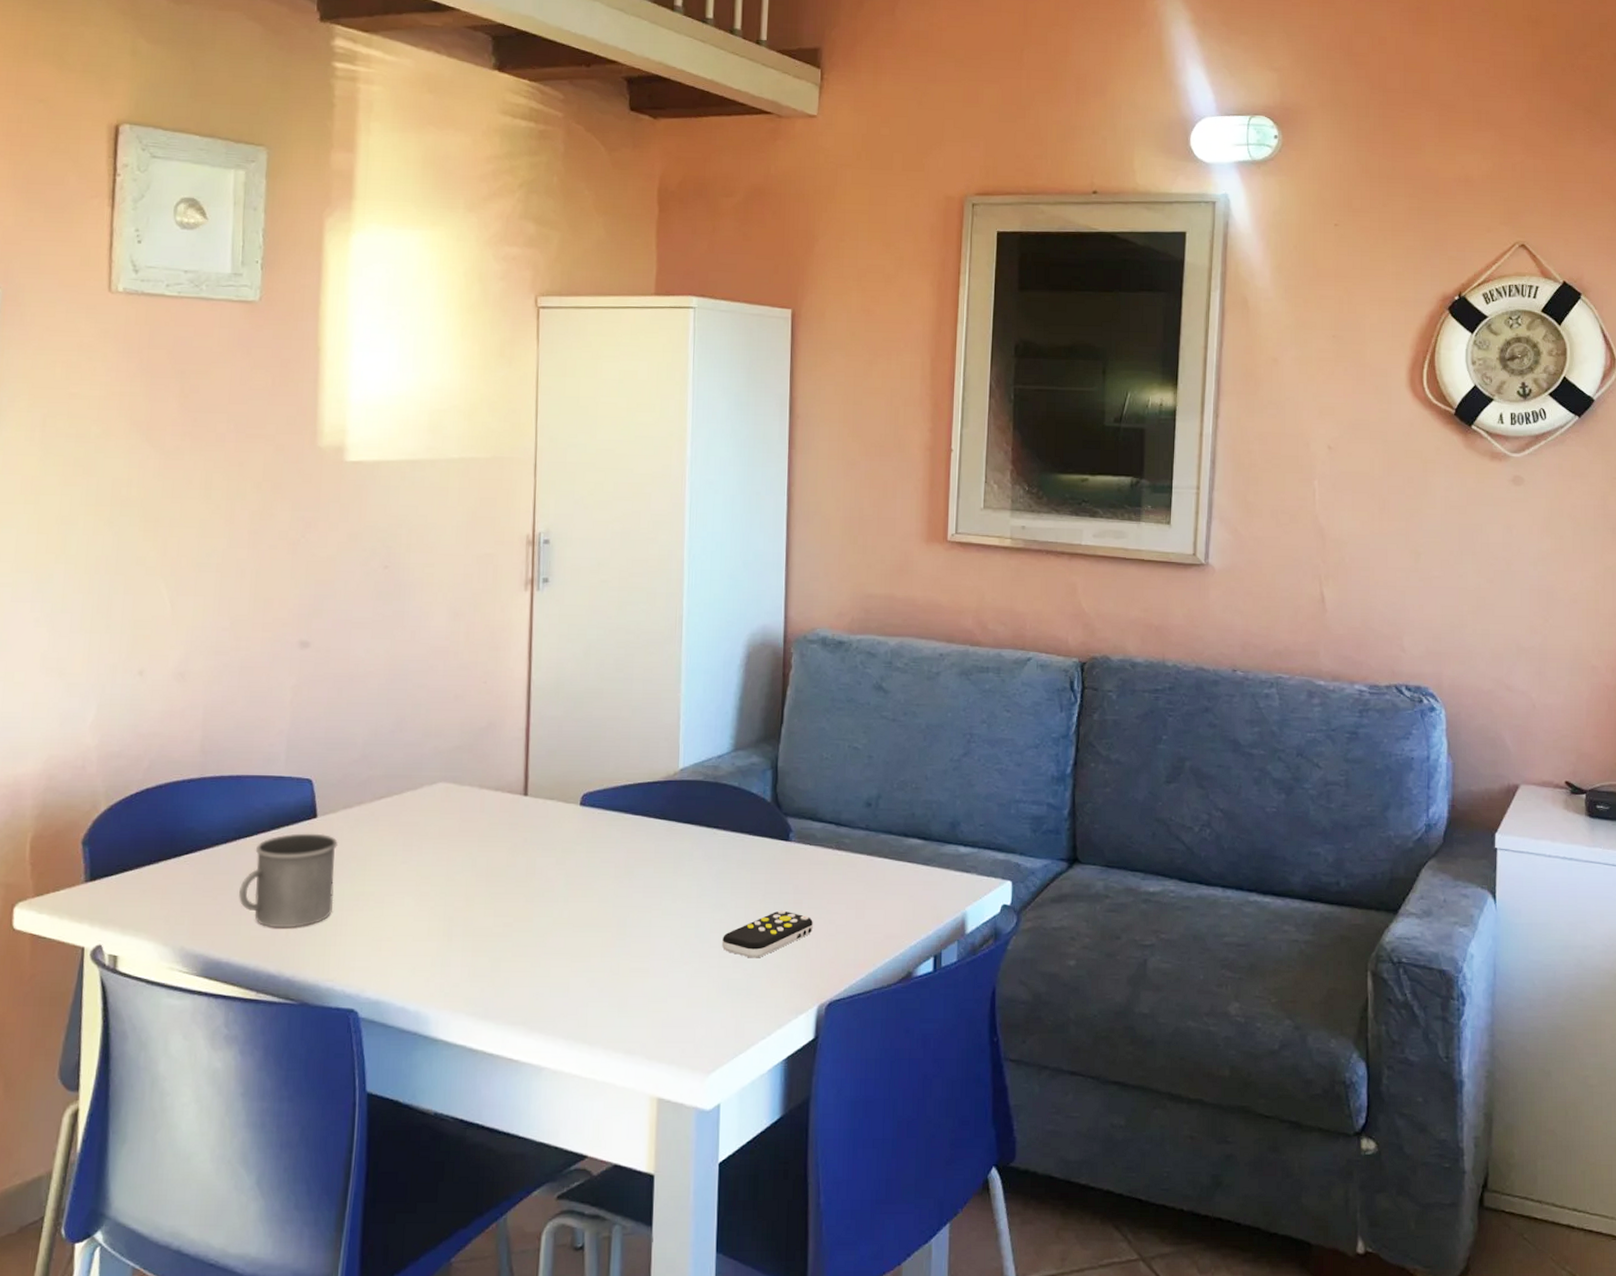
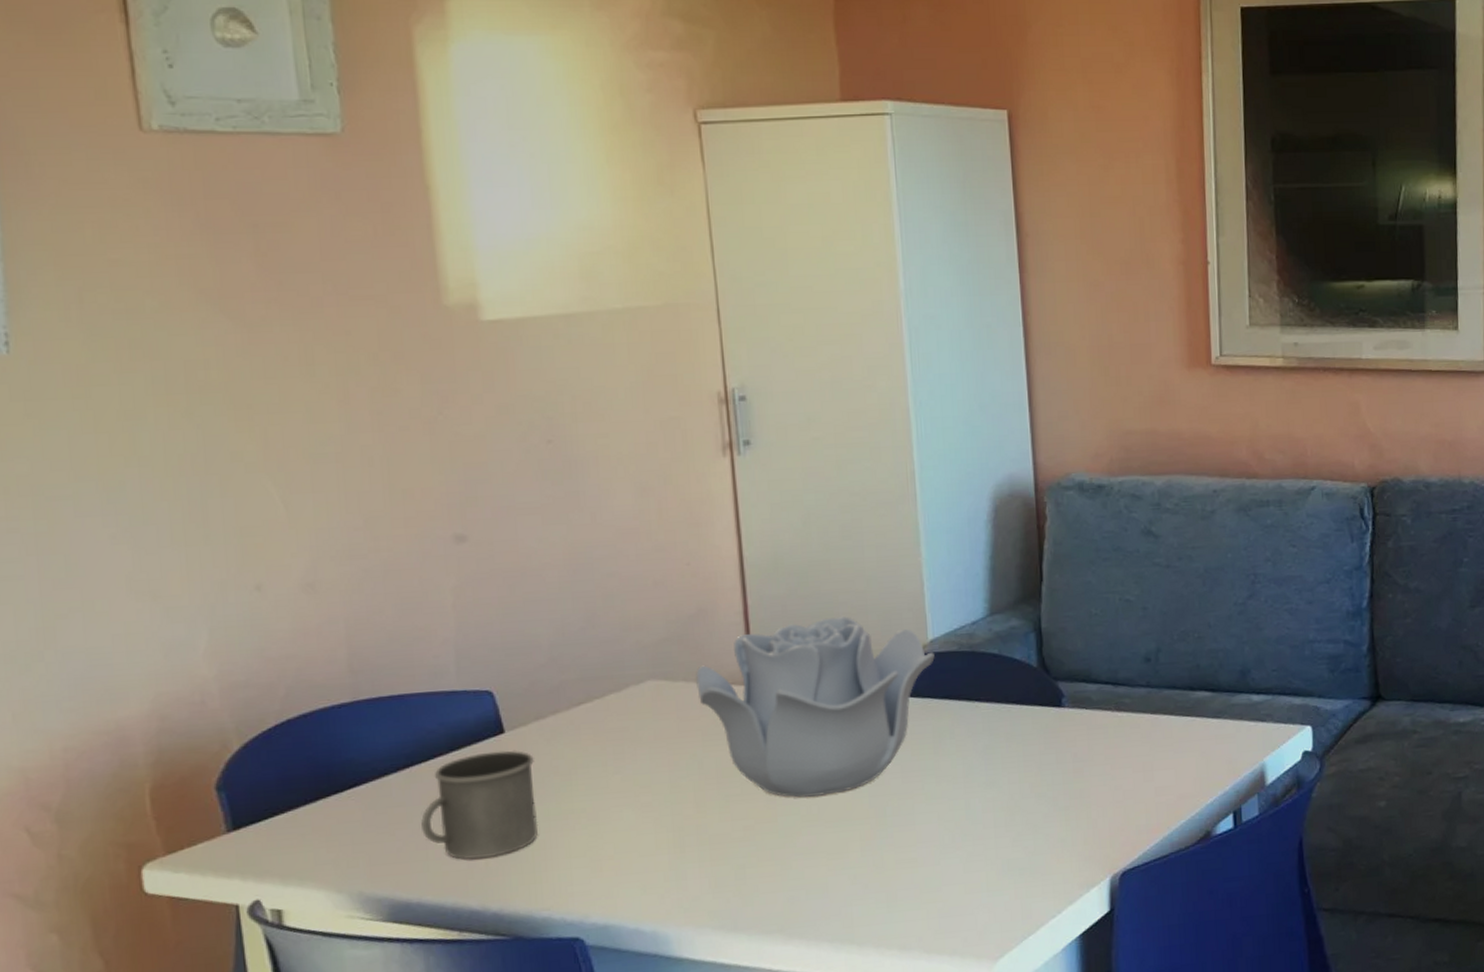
decorative bowl: none [479,740,683,903] -> present [696,616,935,798]
remote control: present [722,910,813,958] -> none [997,781,1098,835]

